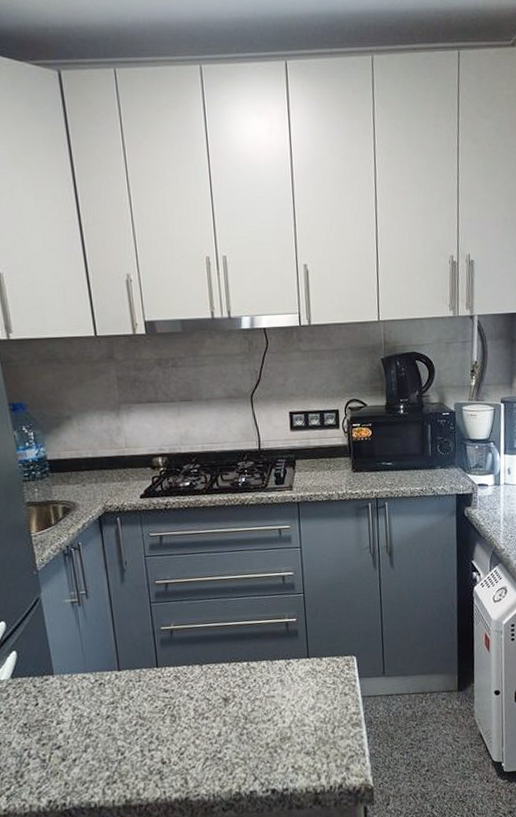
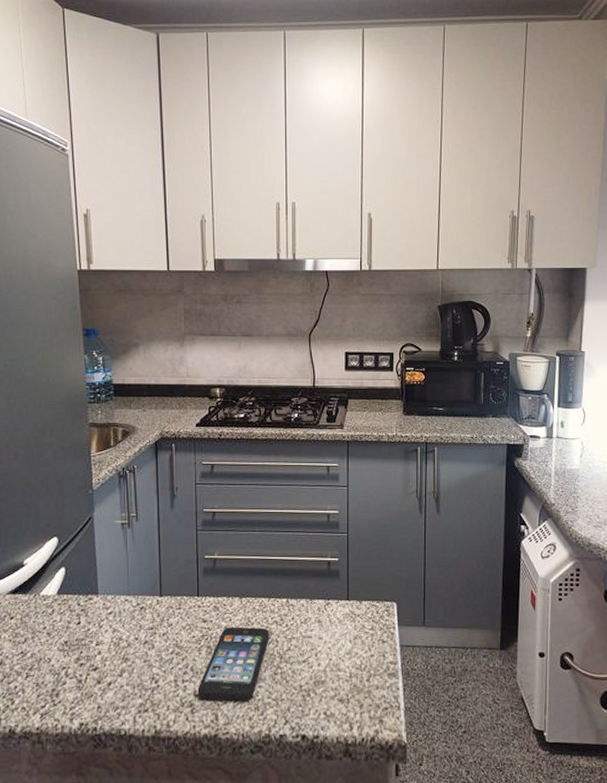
smartphone: none [164,692,233,766] -> present [197,627,269,702]

